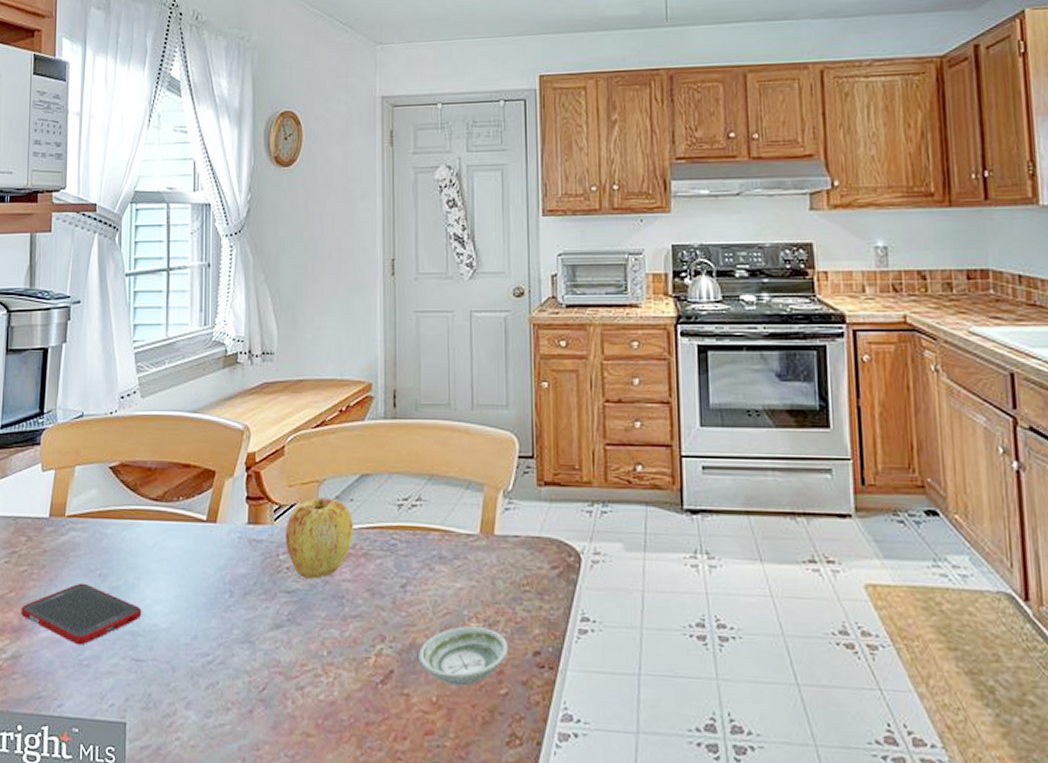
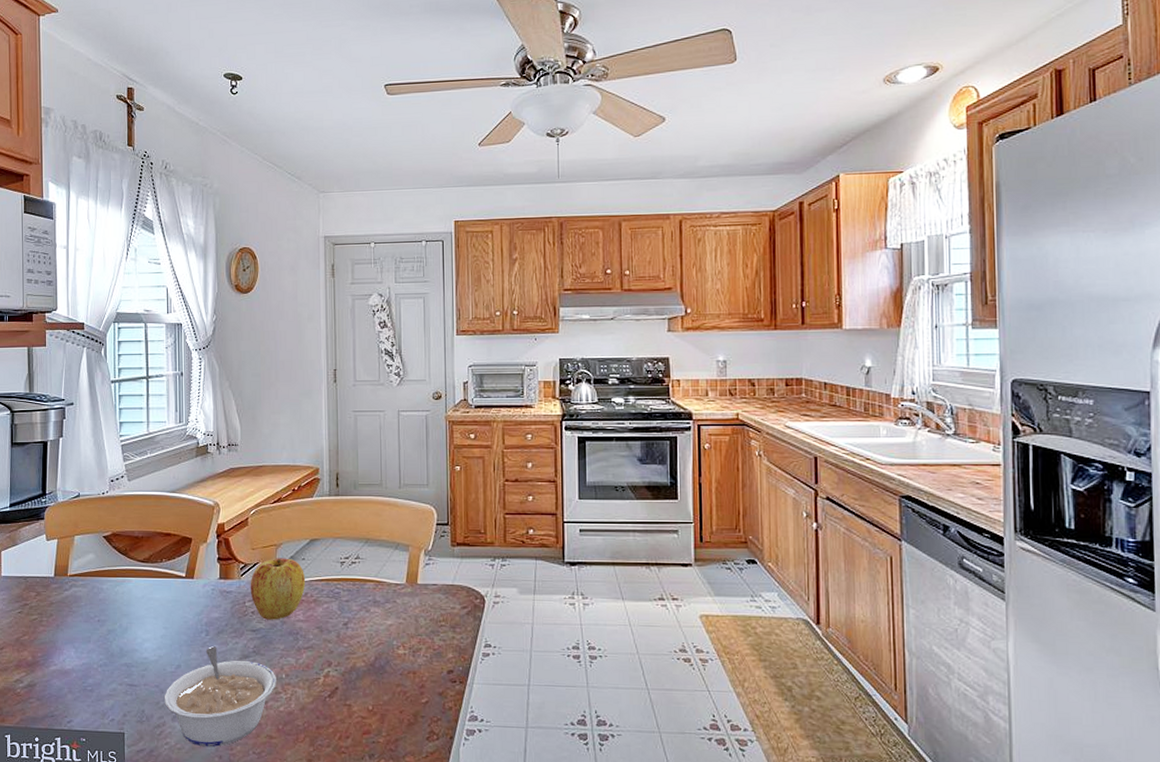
cell phone: present [21,583,142,645] -> none [34,627,135,675]
legume: none [175,611,316,745] -> present [164,646,276,747]
saucer: present [419,626,509,687] -> none [358,653,429,698]

